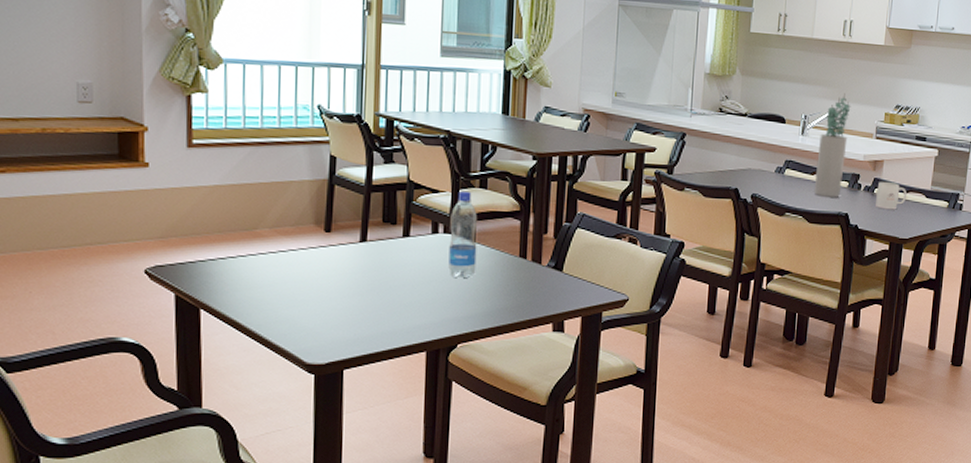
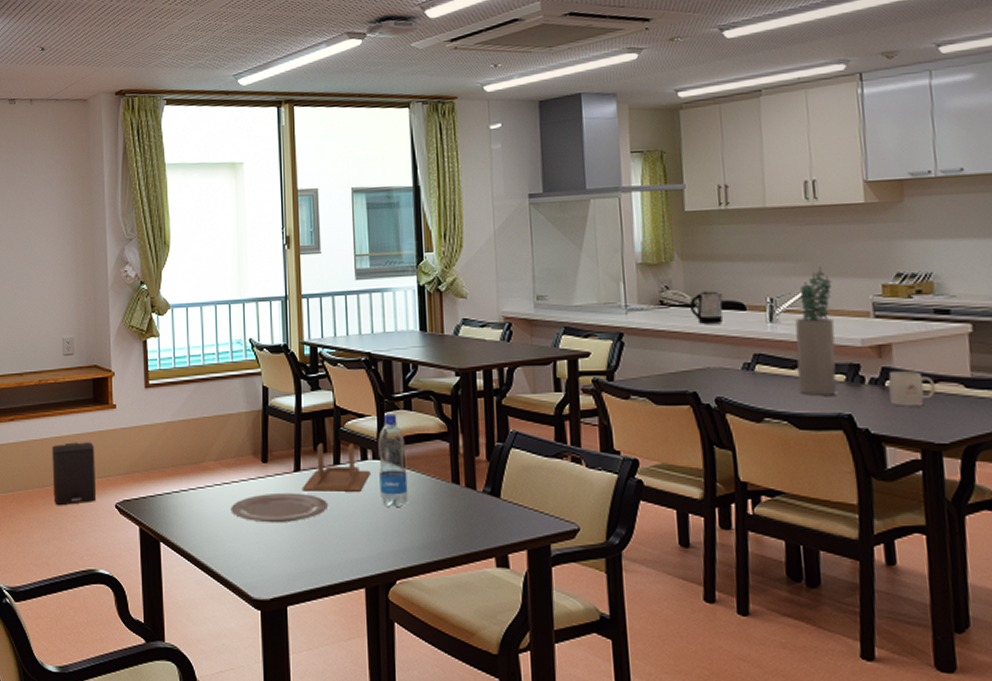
pedal bin: none [60,201,121,269] -> present [52,442,97,505]
plate: none [286,262,395,292] -> present [231,492,329,523]
napkin holder: none [367,215,440,263] -> present [301,443,370,492]
kettle: none [742,103,769,132] -> present [689,290,724,324]

